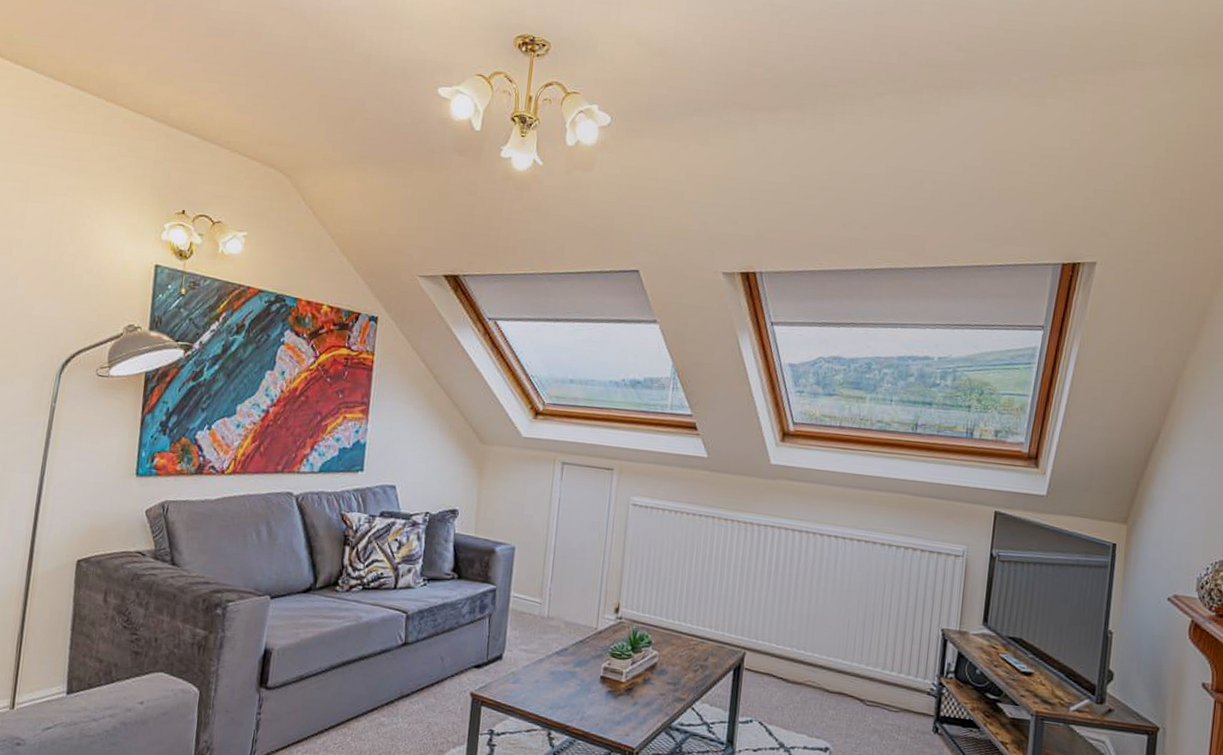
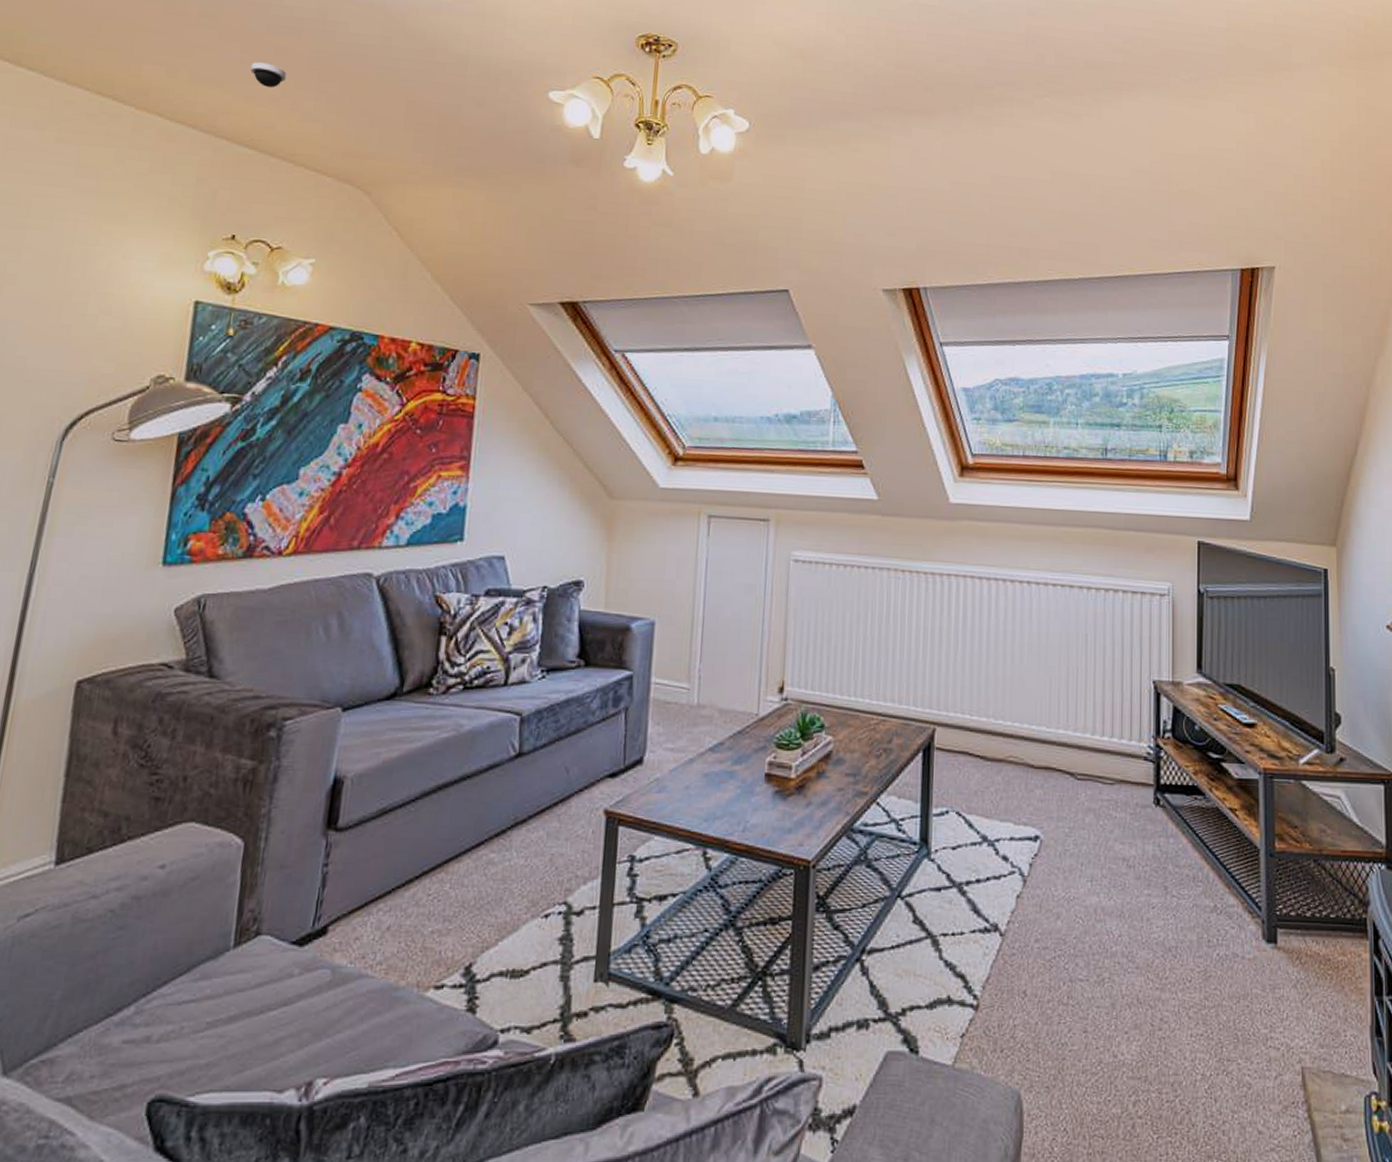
dome security camera: none [194,60,223,84] -> present [250,62,287,88]

